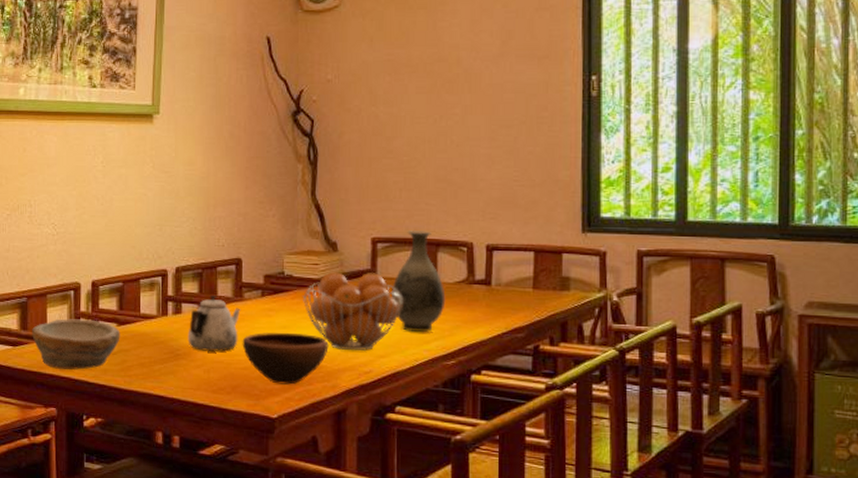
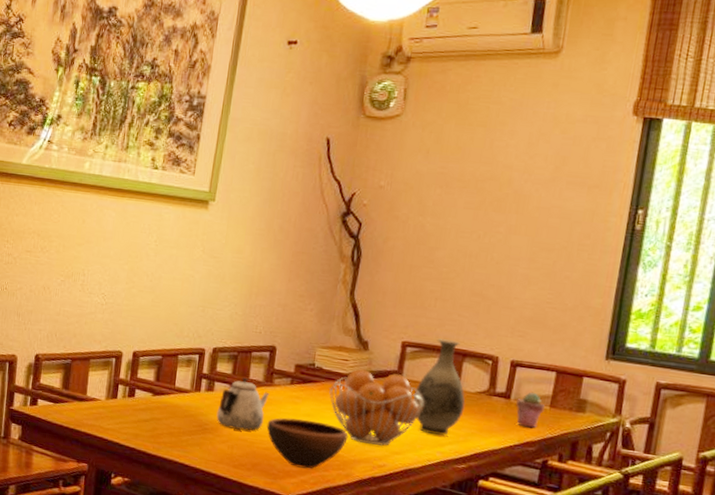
bowl: present [32,319,120,370] -> none [72,383,155,432]
potted succulent: none [498,276,527,313] -> present [516,392,545,428]

